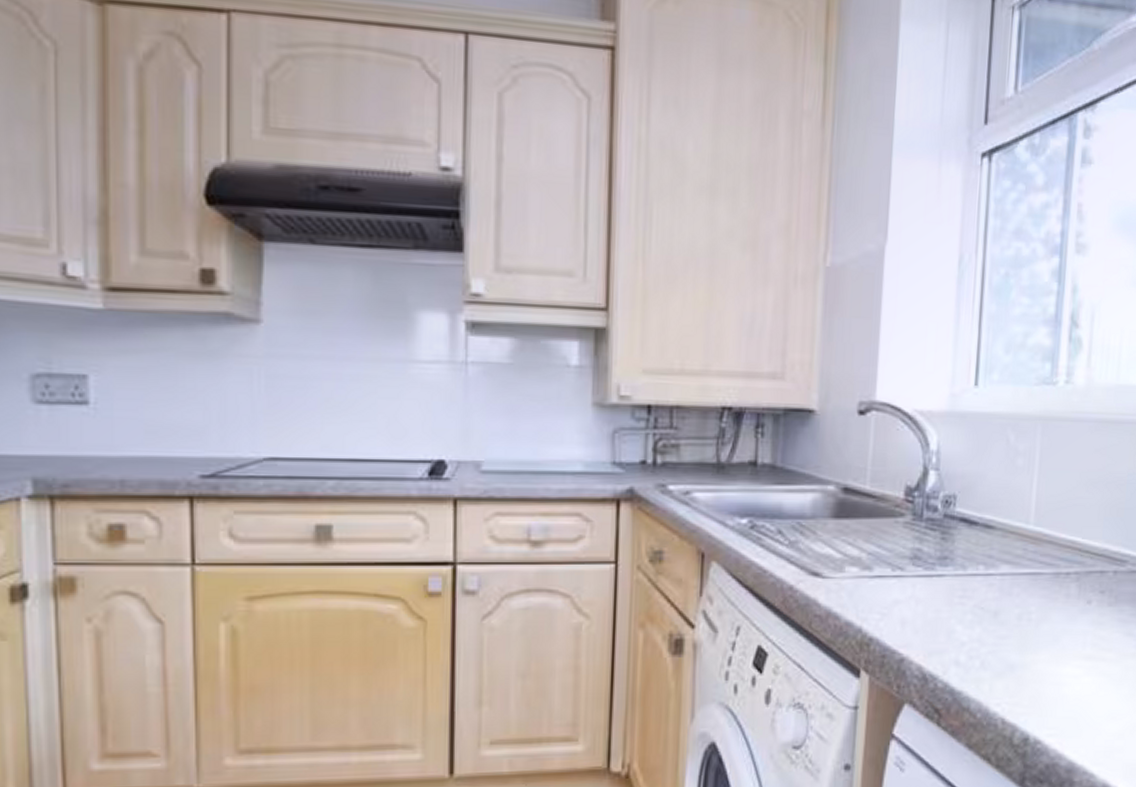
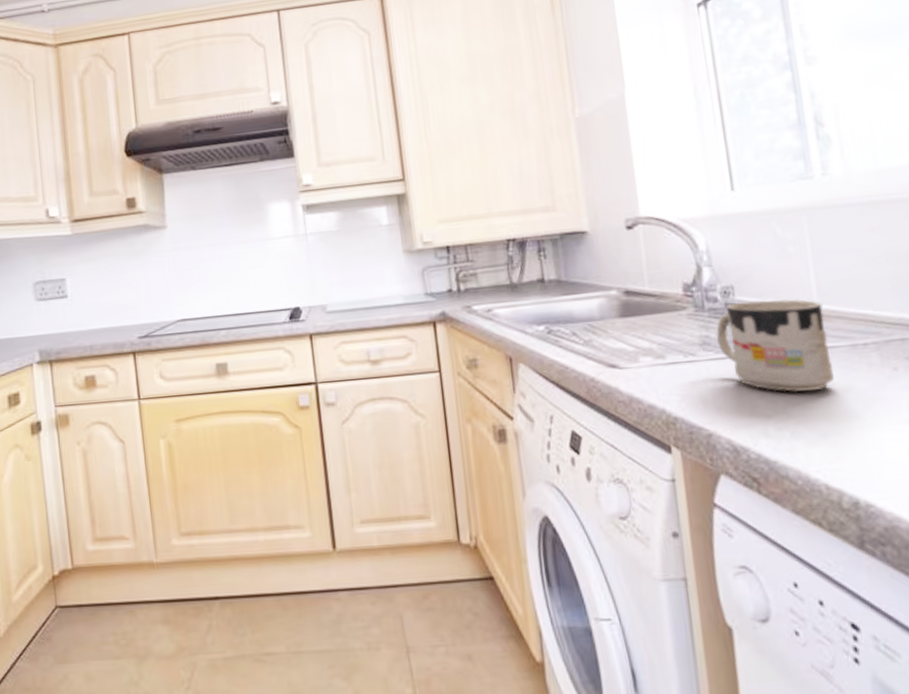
mug: none [928,515,1037,620] -> present [715,299,834,393]

